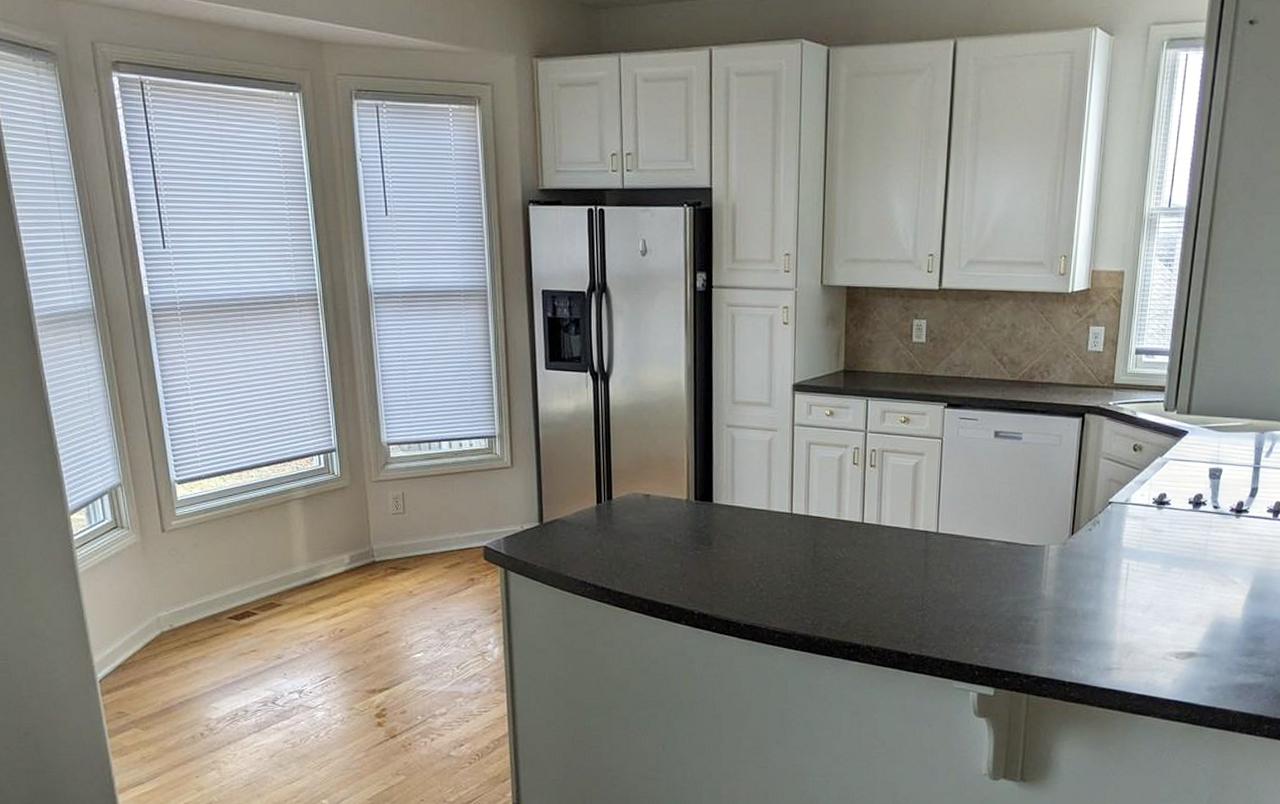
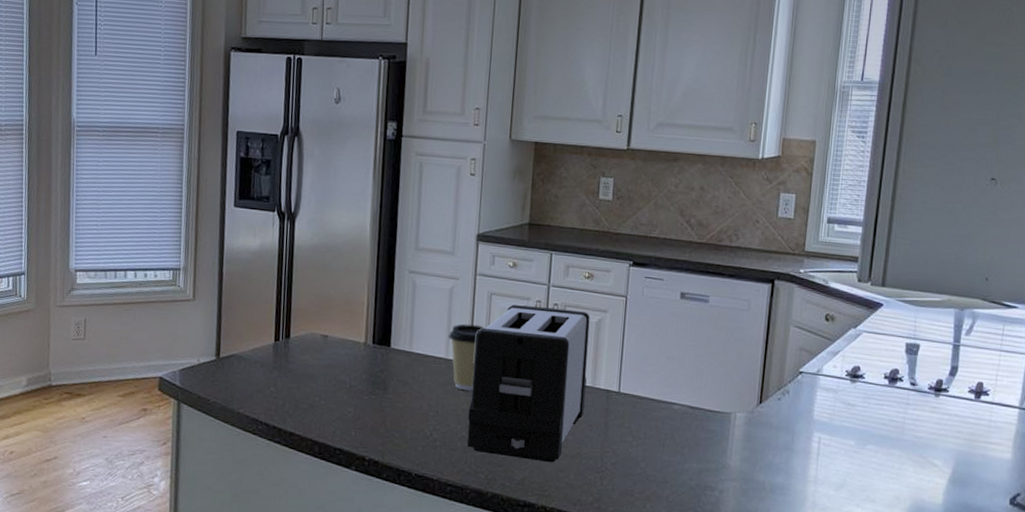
coffee cup: none [769,475,805,540] -> present [448,323,485,390]
toaster: none [792,453,908,605] -> present [467,305,590,463]

